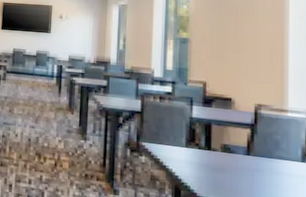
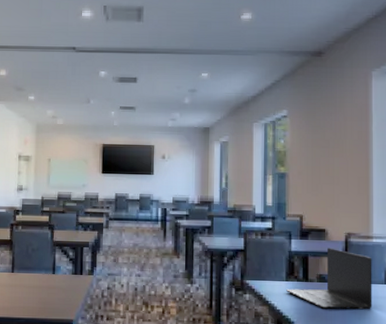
laptop: none [186,117,287,188] -> present [286,248,373,310]

